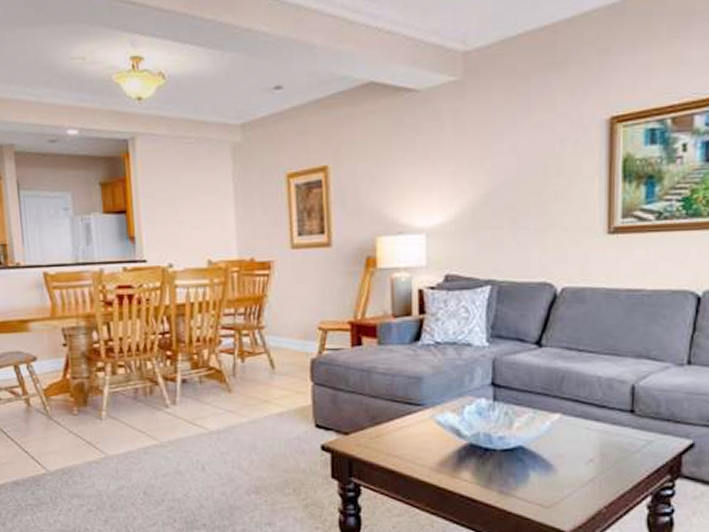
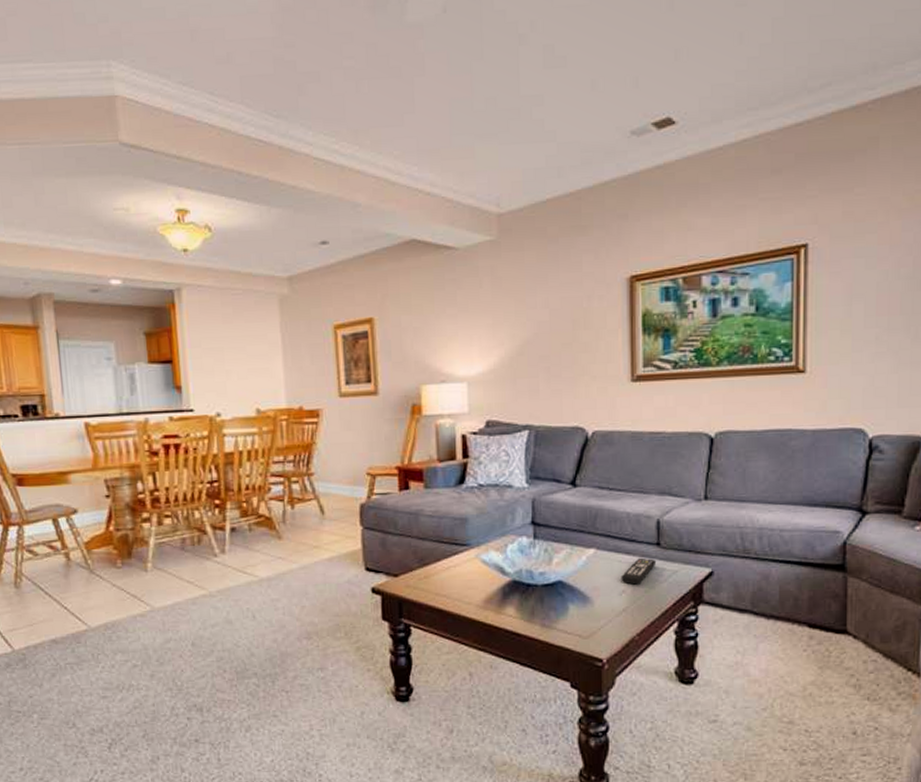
remote control: none [588,425,630,454] -> present [621,557,657,585]

